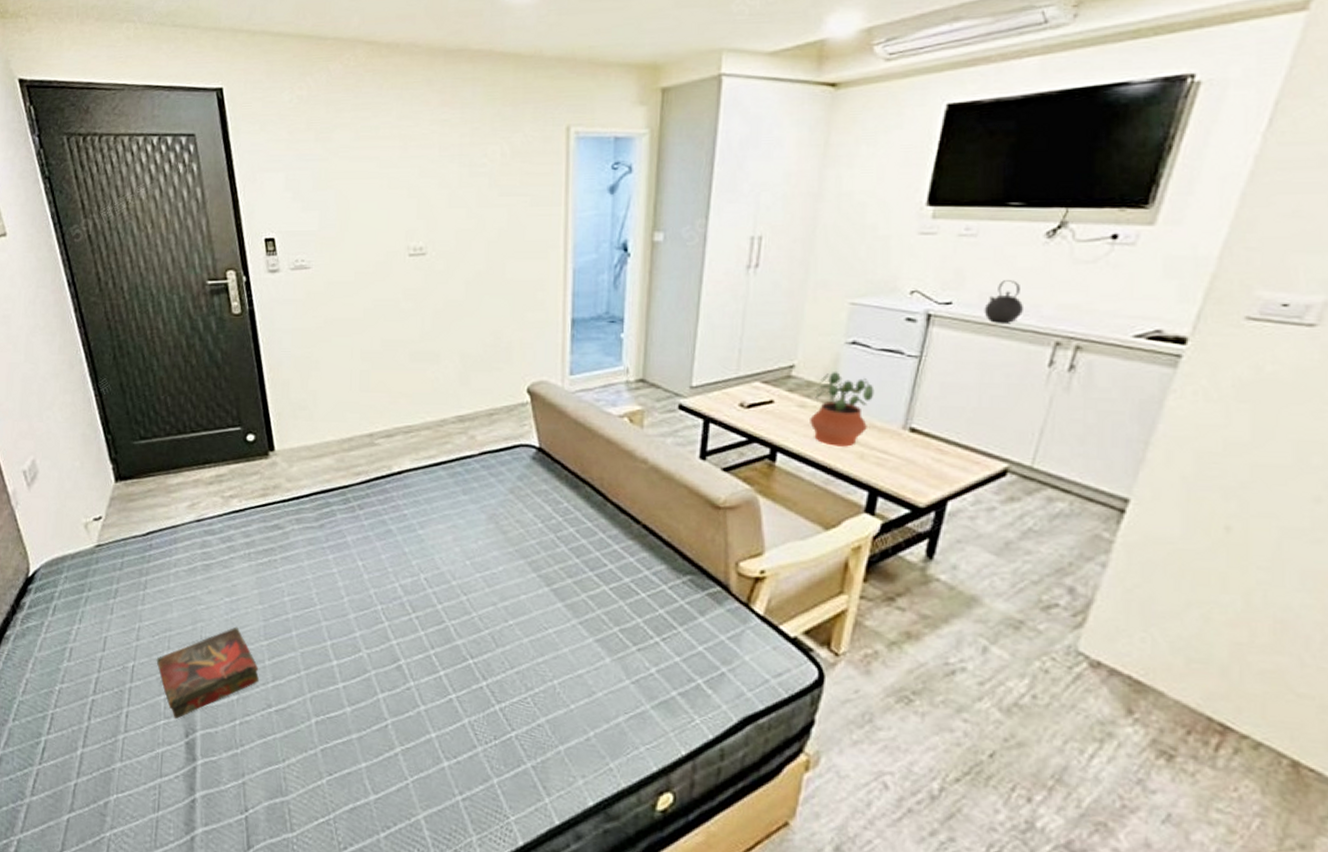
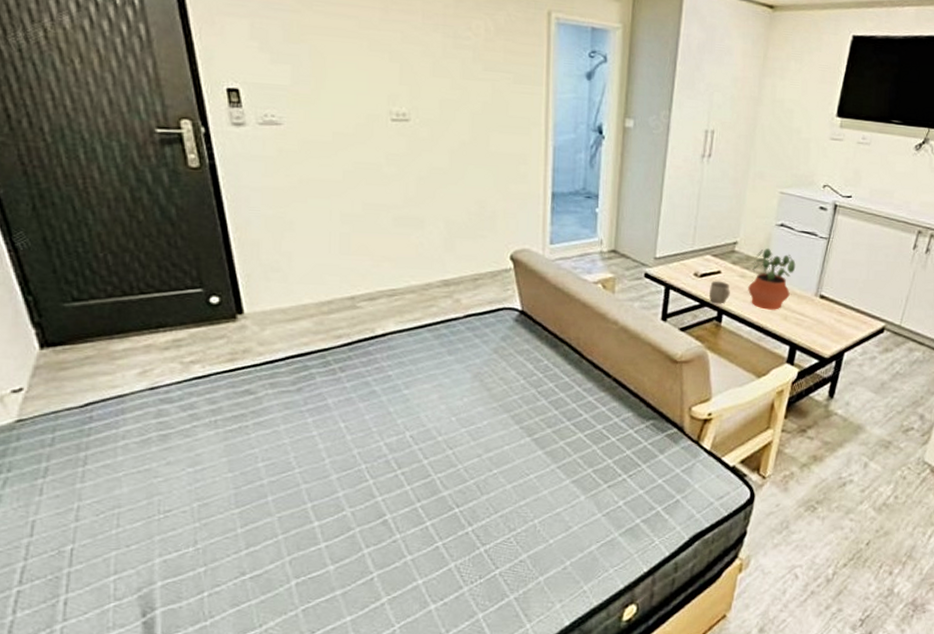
book: present [156,626,259,719] -> none [102,497,230,599]
mug: none [760,412,786,440] -> present [709,281,730,304]
kettle: present [984,280,1025,323] -> none [873,181,899,215]

